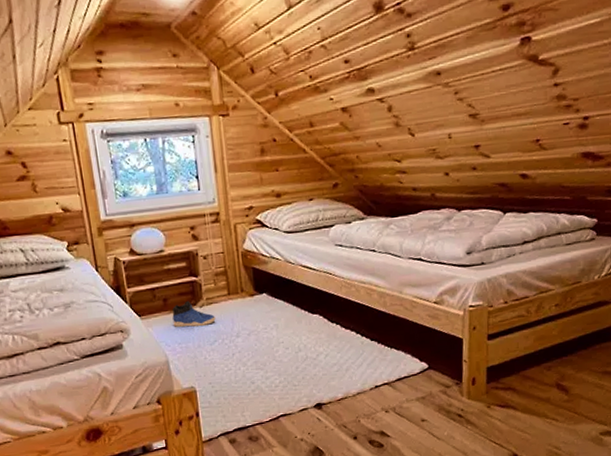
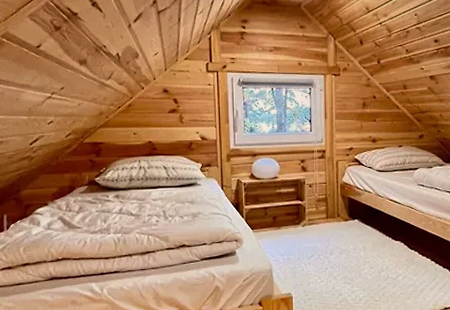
sneaker: present [172,300,216,327] -> none [279,220,314,242]

